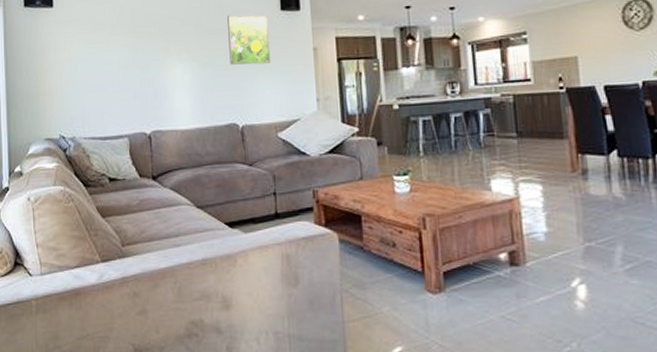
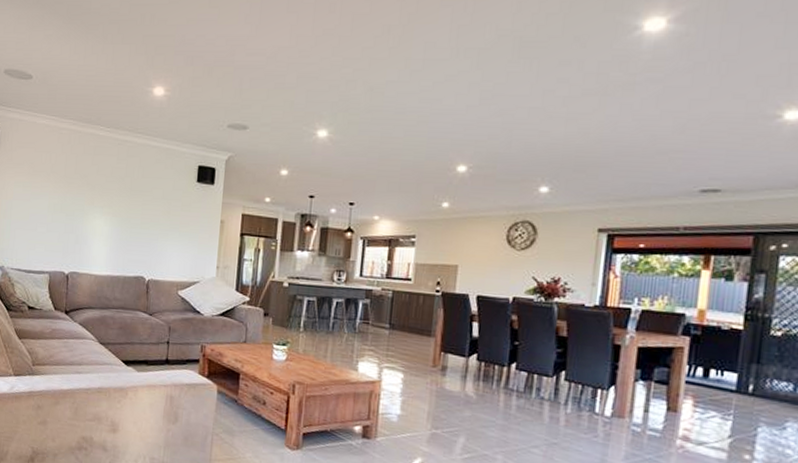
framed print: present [227,14,271,65] -> none [145,180,185,229]

